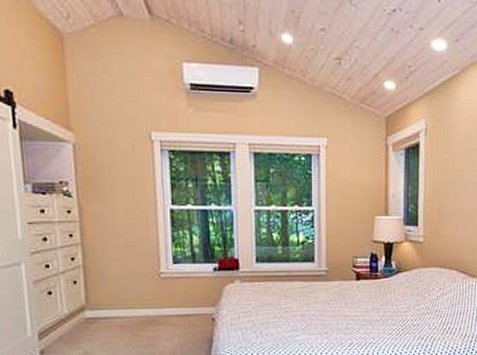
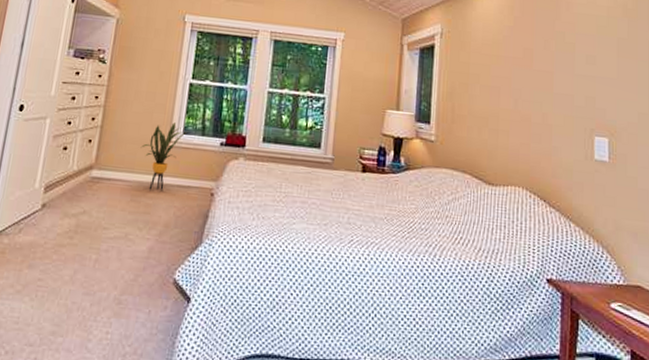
house plant: none [131,253,176,323] -> present [140,122,187,192]

